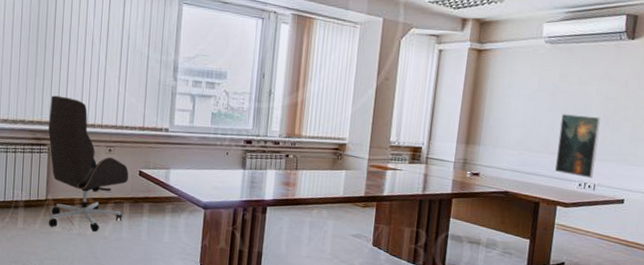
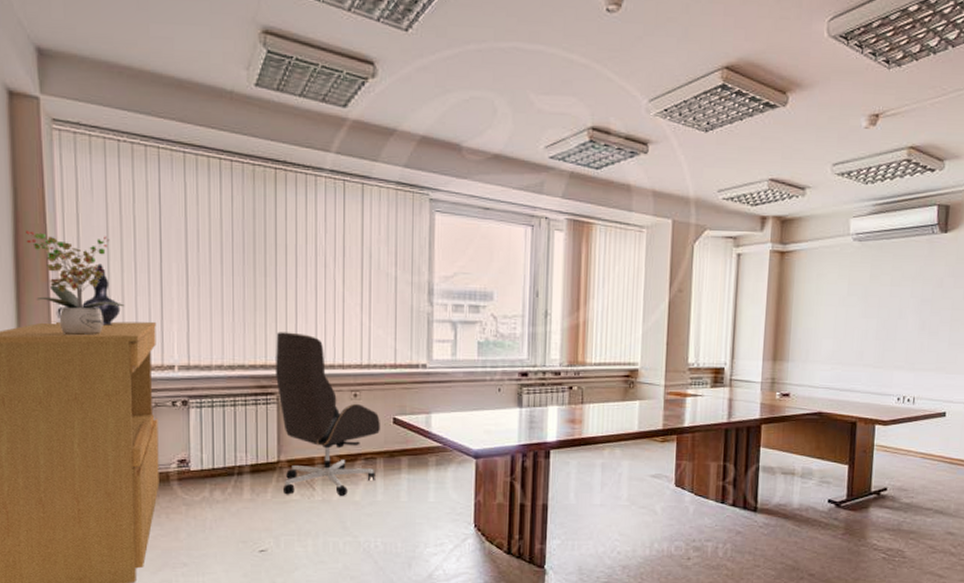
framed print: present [554,114,601,178] -> none [870,320,917,391]

